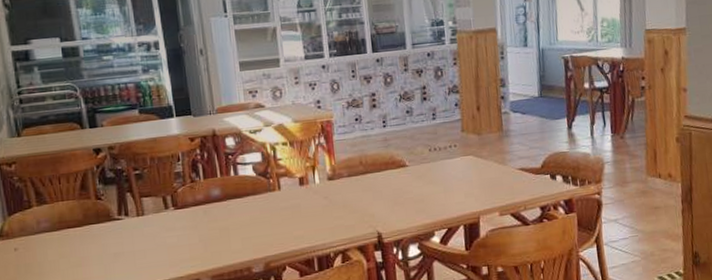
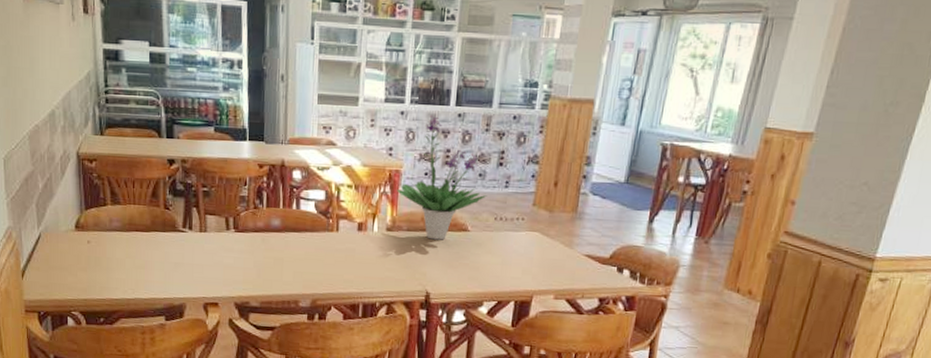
potted plant: none [330,64,418,181] -> present [396,115,487,240]

